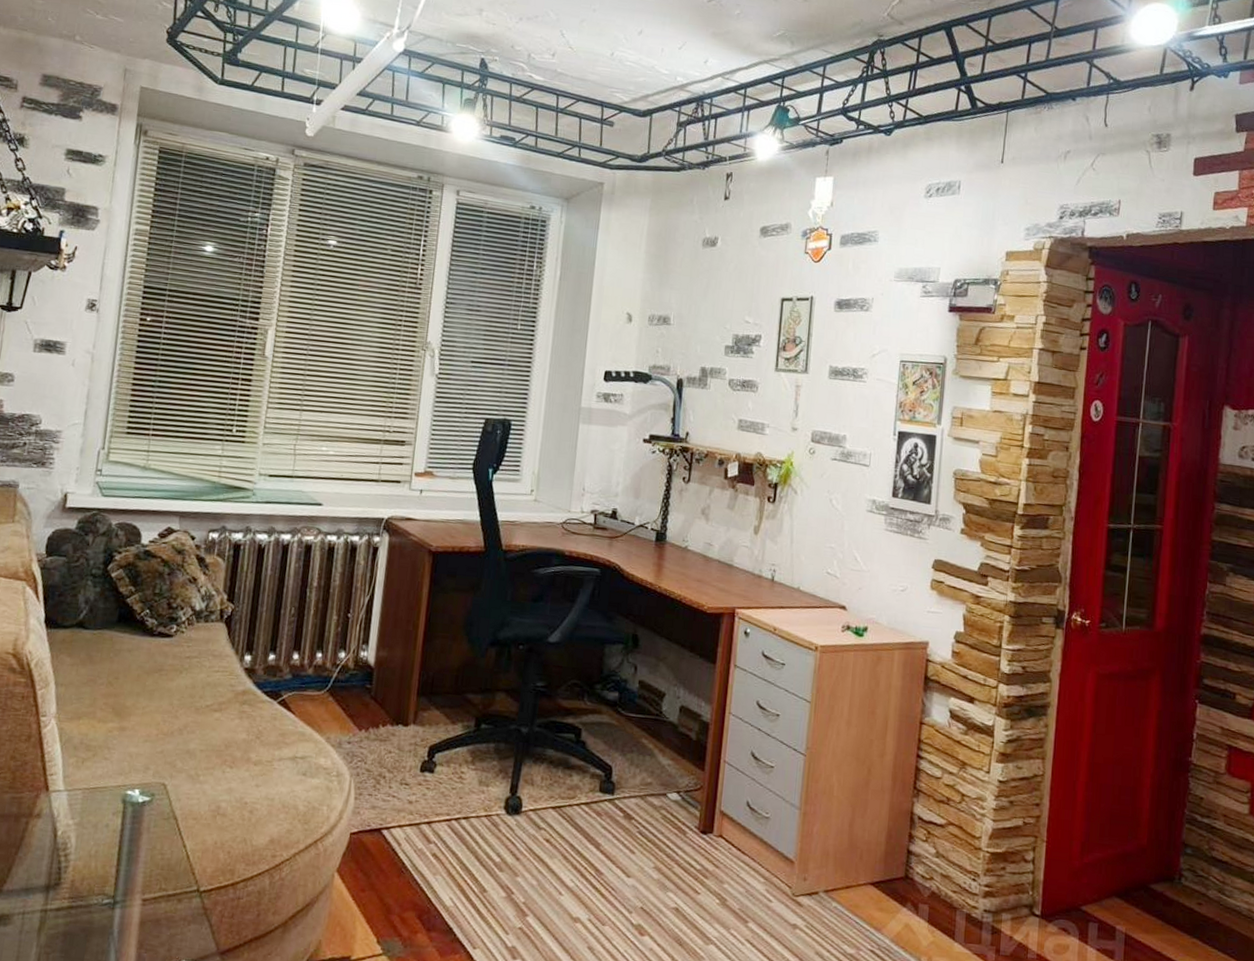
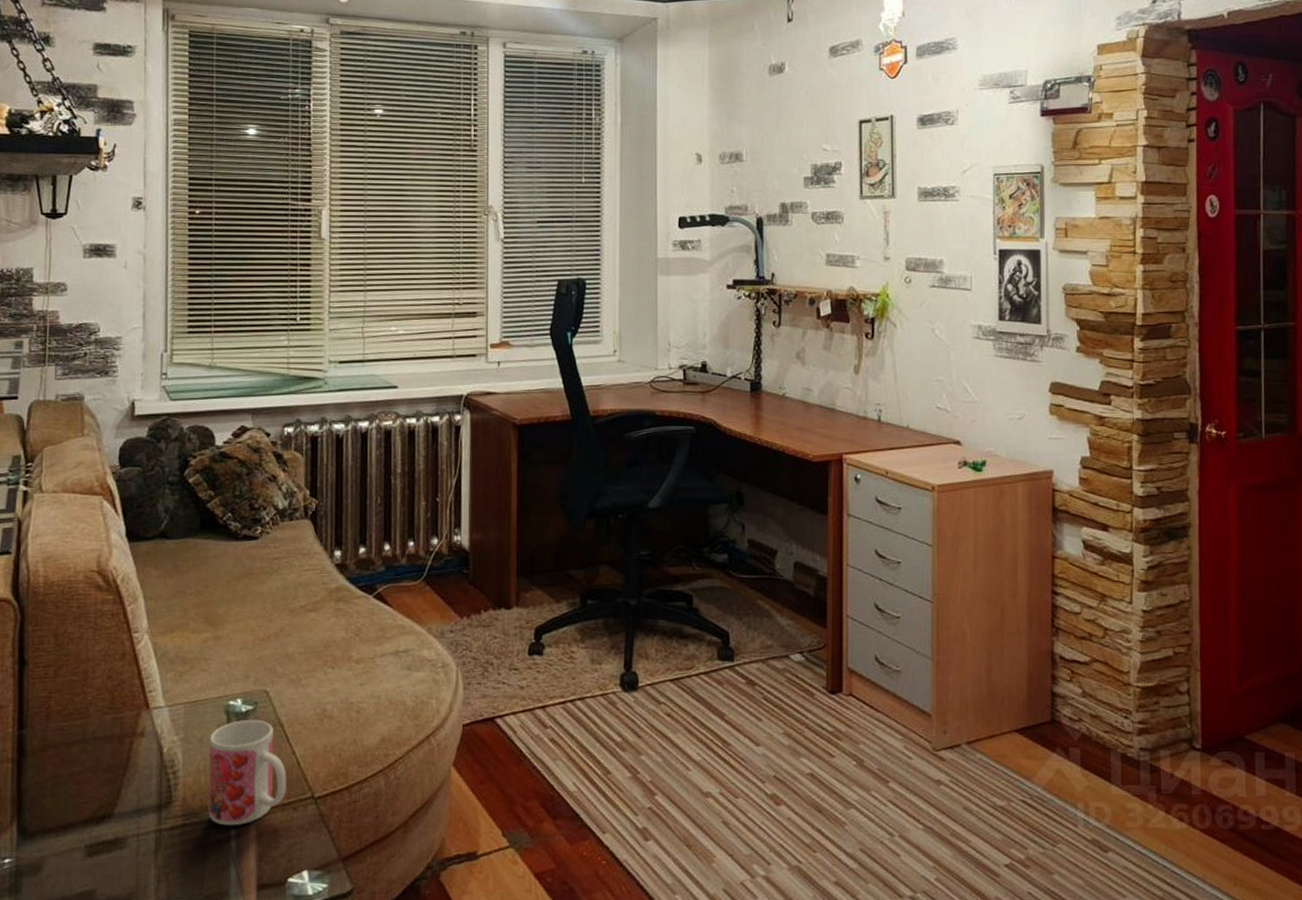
mug: none [94,810,175,912] -> present [208,719,287,826]

